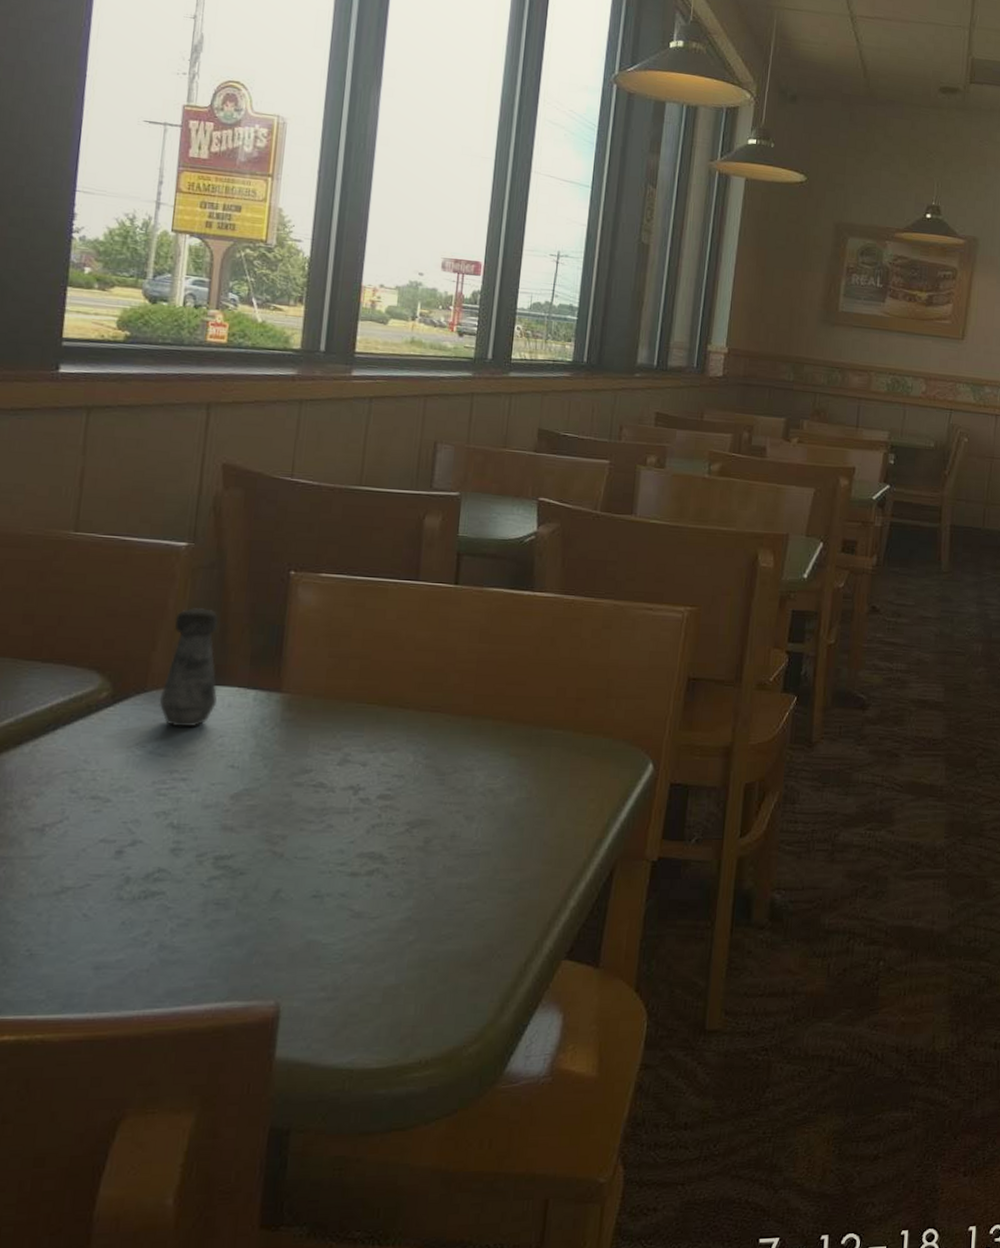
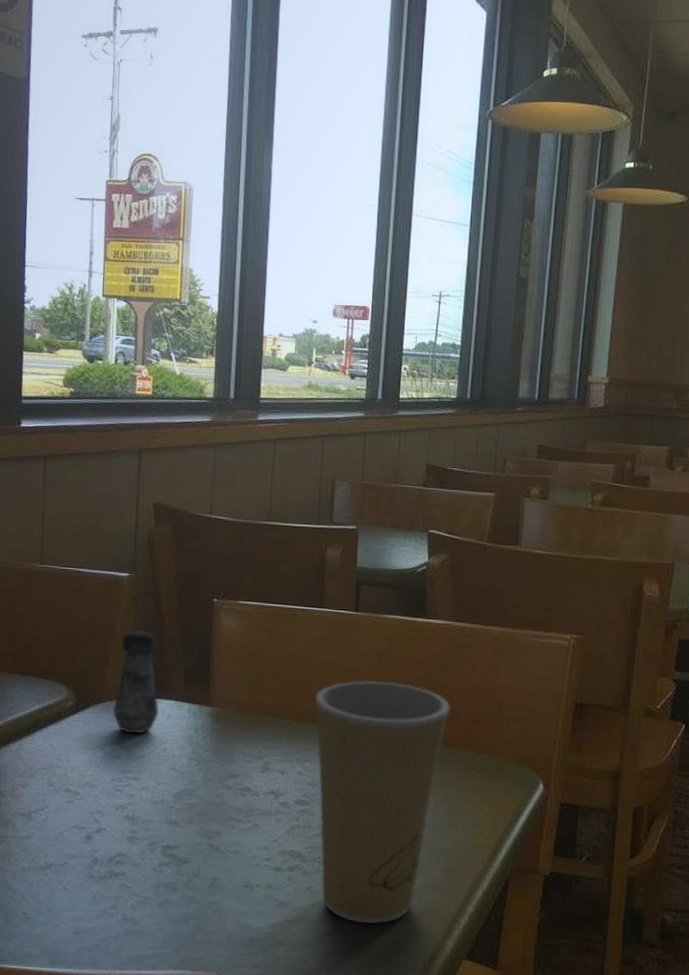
paper cup: none [404,659,557,929] -> present [314,680,451,924]

